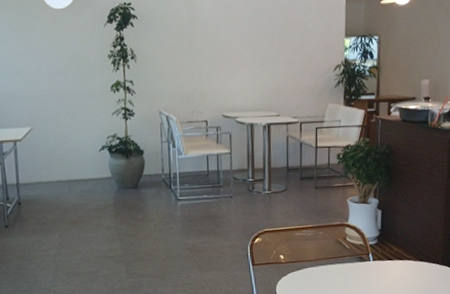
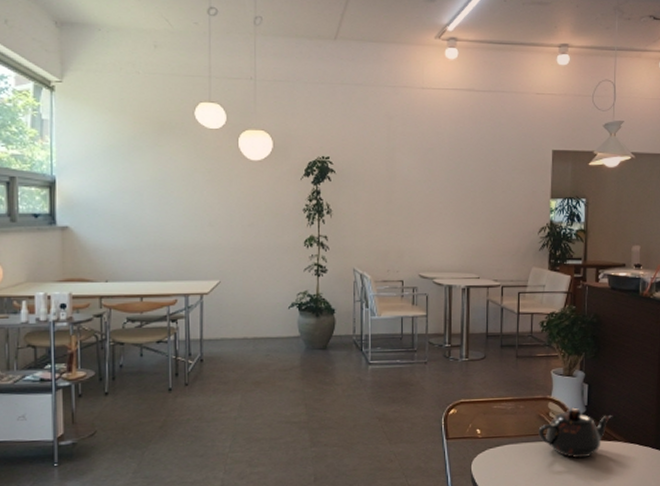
teapot: none [337,231,403,277] -> present [538,407,612,458]

